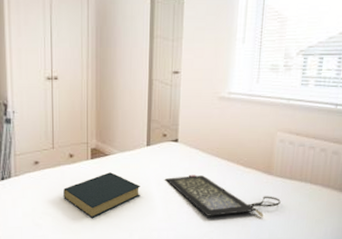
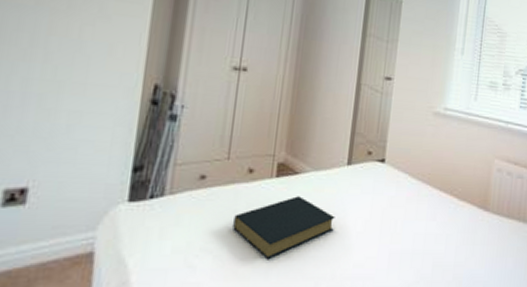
clutch bag: present [165,174,281,217] -> none [366,205,497,265]

